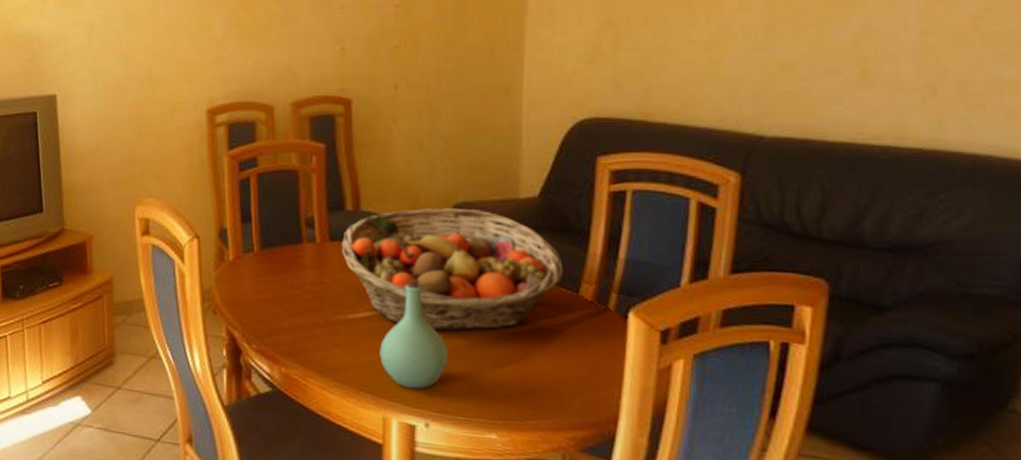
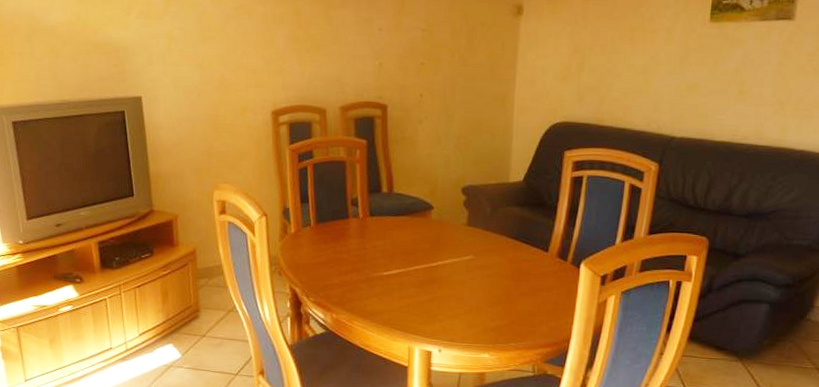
fruit basket: present [342,208,563,332] -> none [379,190,538,282]
bottle: present [379,279,449,389] -> none [406,244,457,325]

